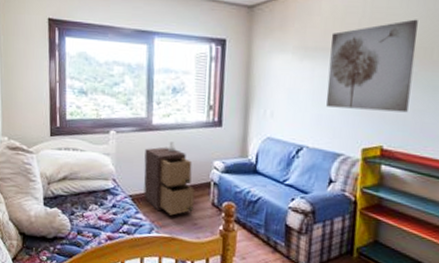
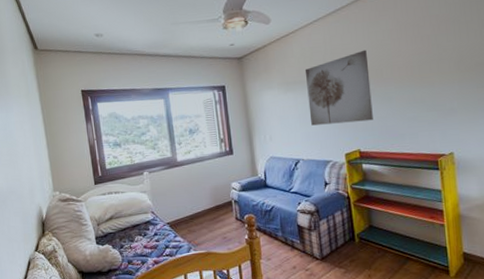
storage cabinet: present [143,140,195,216] -> none [174,172,222,234]

